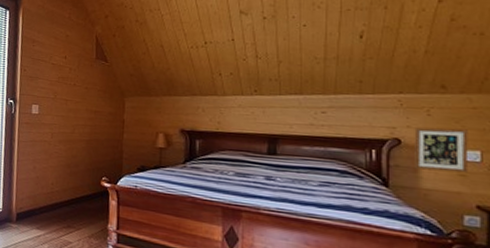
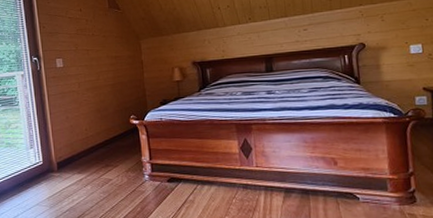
picture frame: present [414,127,469,174] -> none [373,28,414,66]

